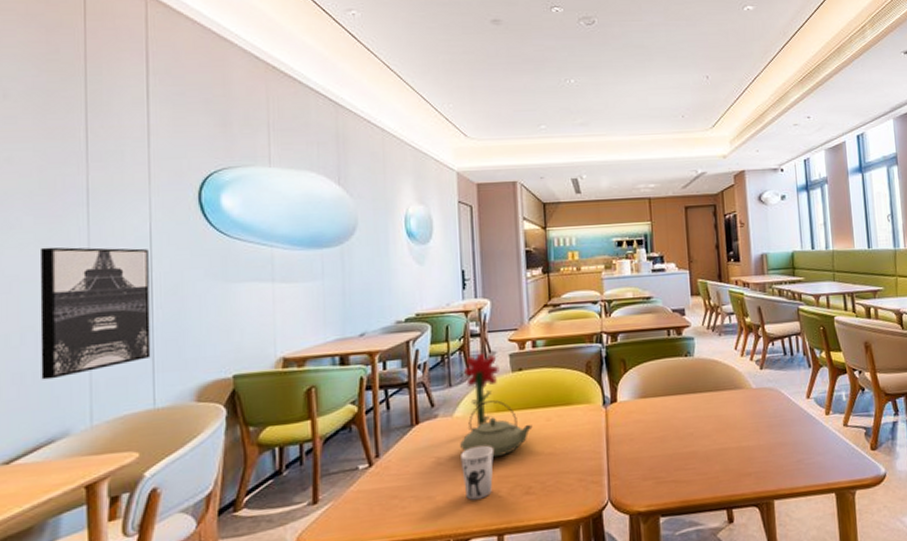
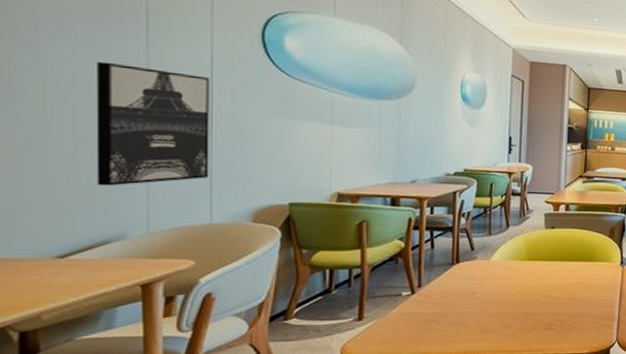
teapot: present [460,400,533,458] -> none [494,251,559,298]
cup: present [461,445,494,500] -> none [493,287,523,330]
flower: present [464,354,499,428] -> none [503,210,535,272]

